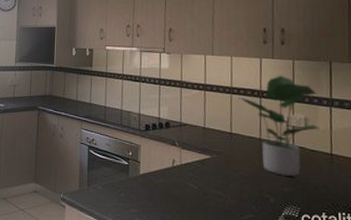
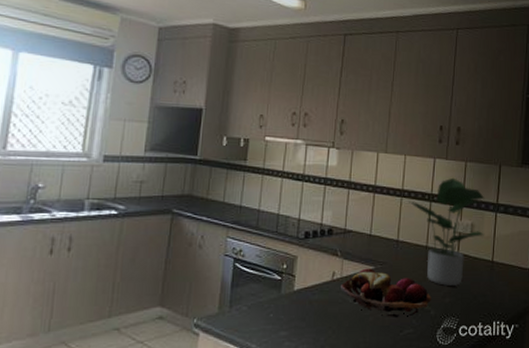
fruit basket: none [180,157,270,204] -> present [340,268,431,318]

